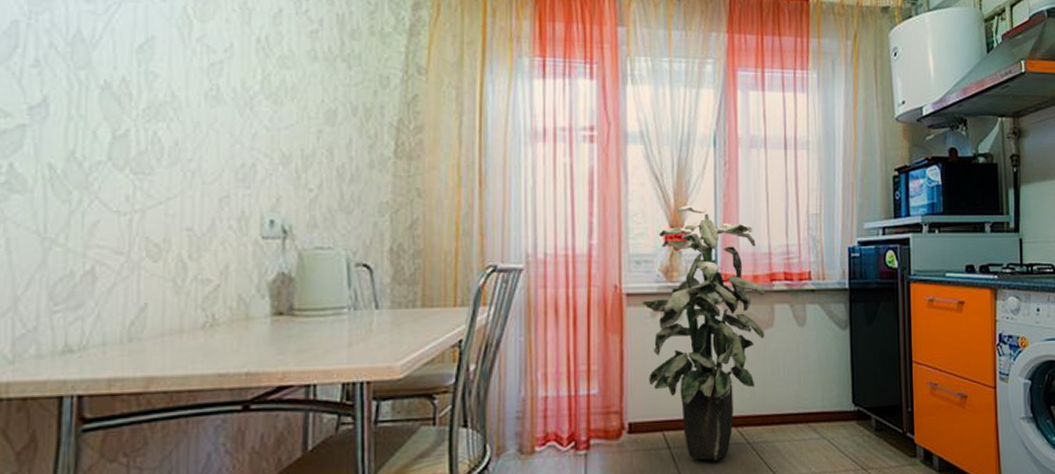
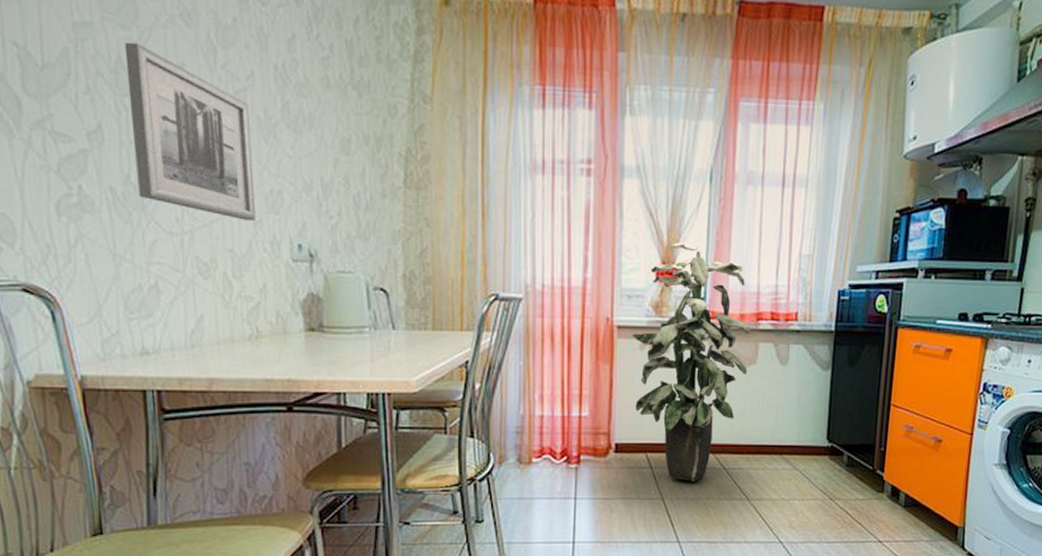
wall art: none [84,15,224,196] -> present [124,41,255,221]

